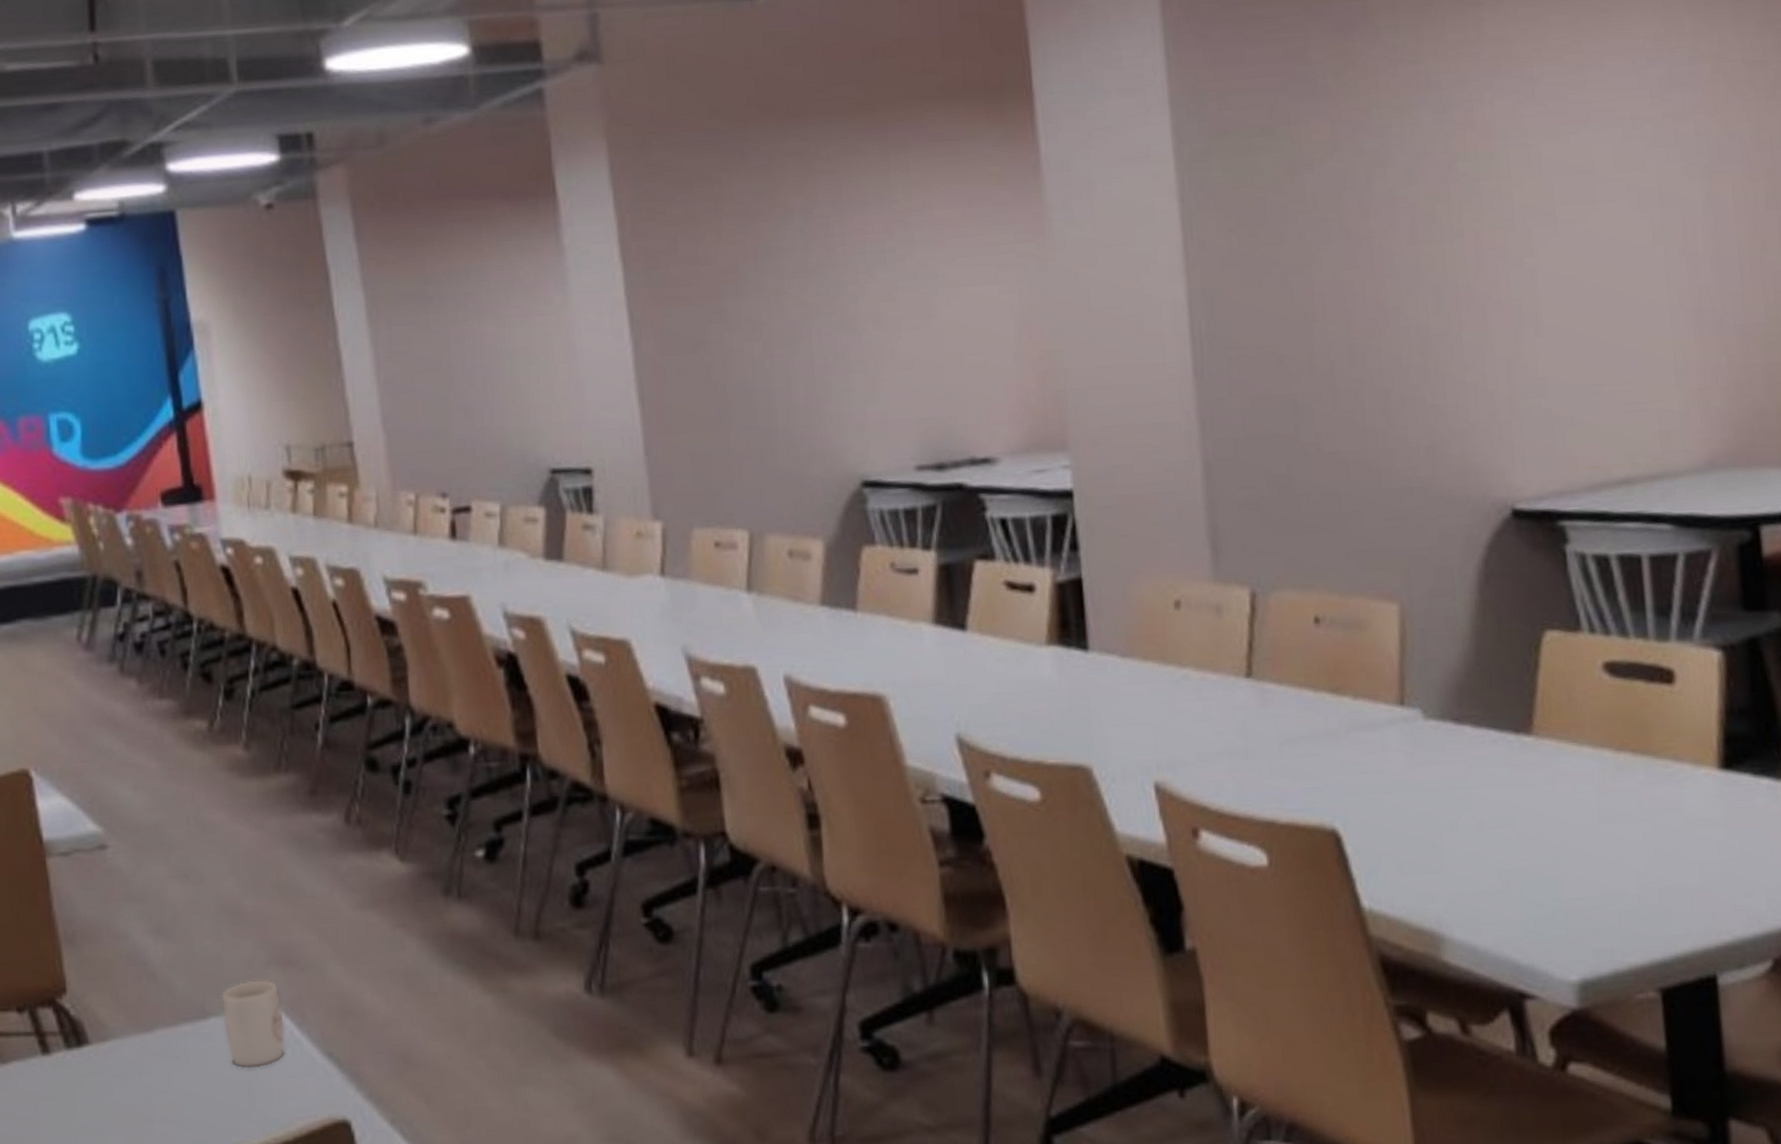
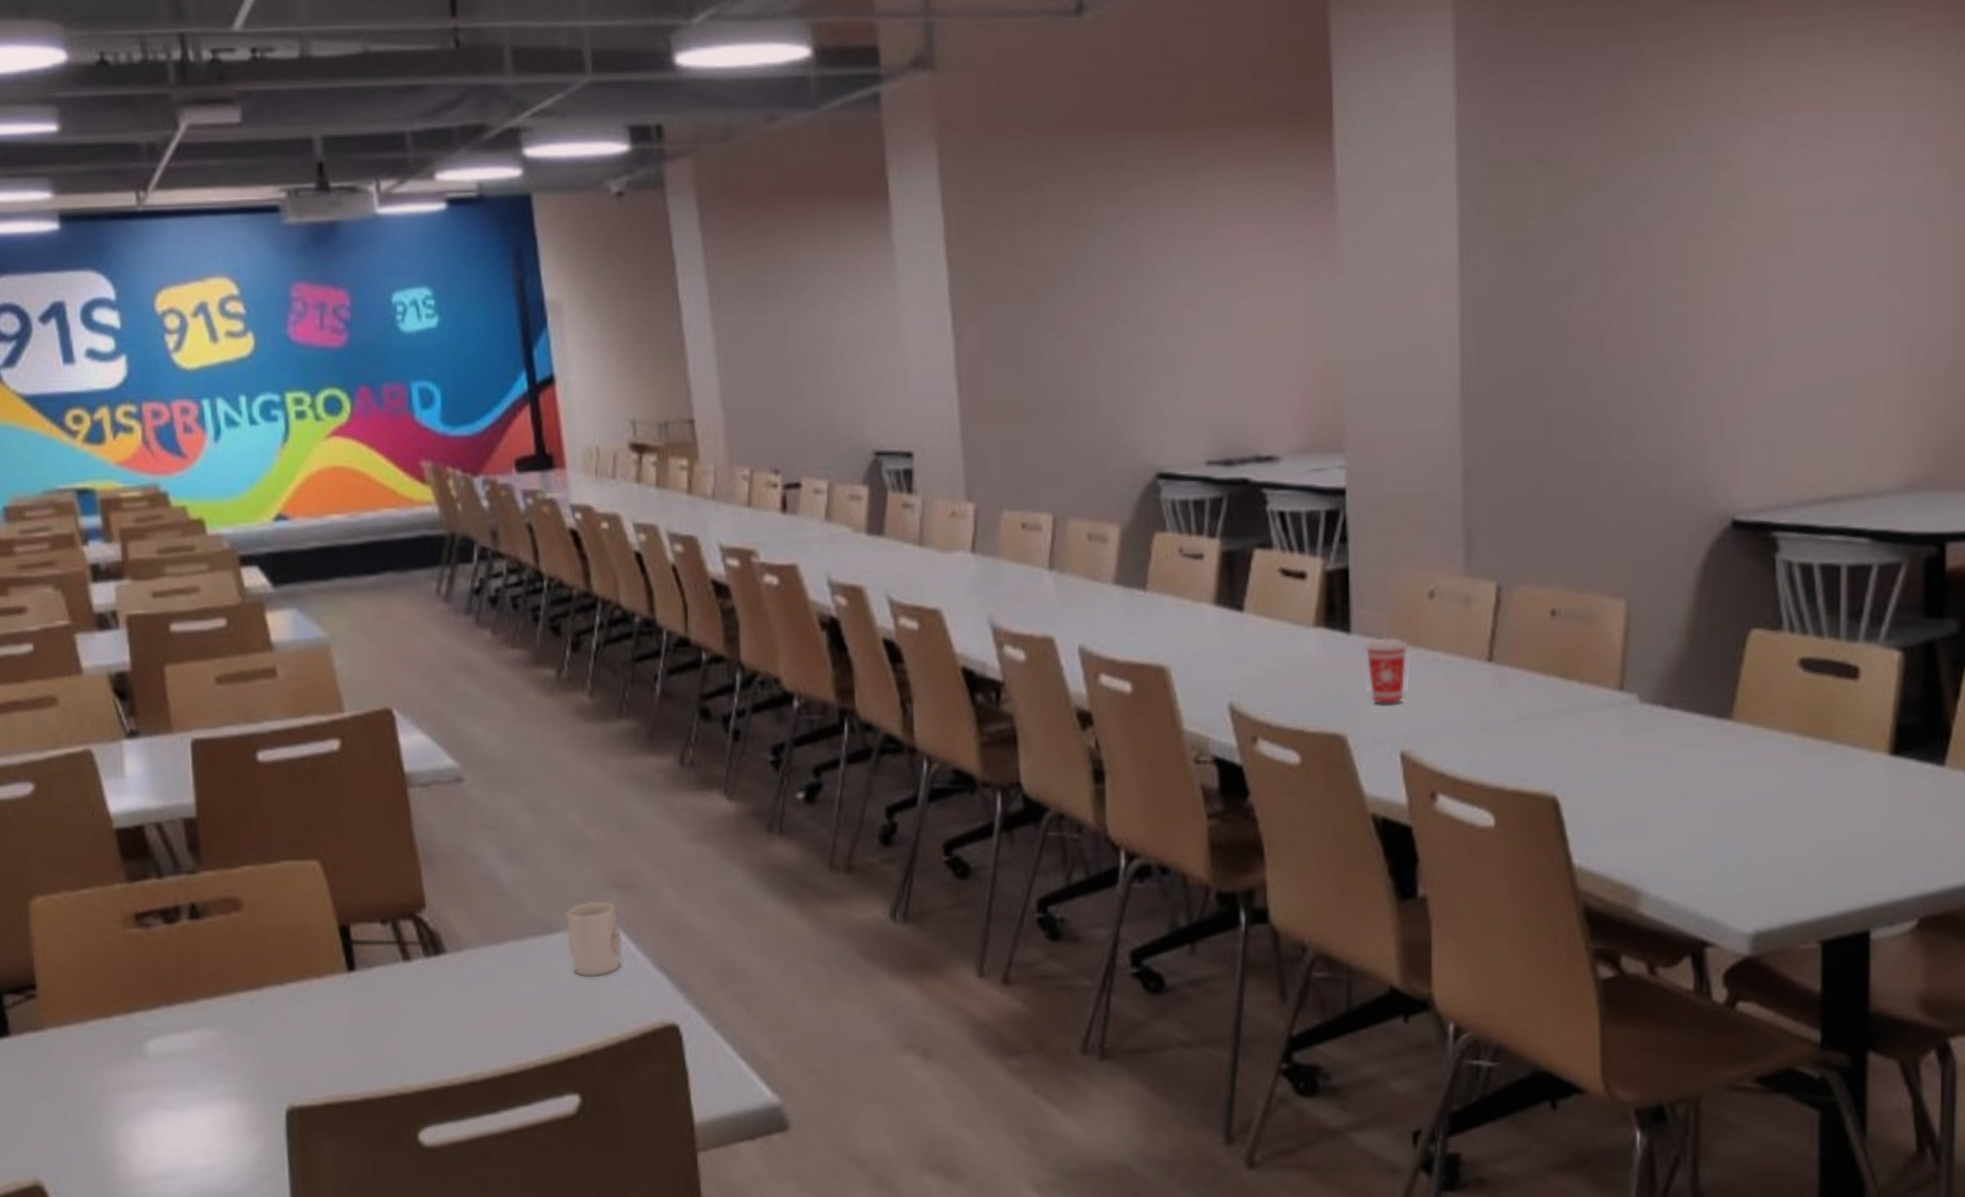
beverage cup: none [1094,624,1156,730] -> present [1357,609,1409,705]

